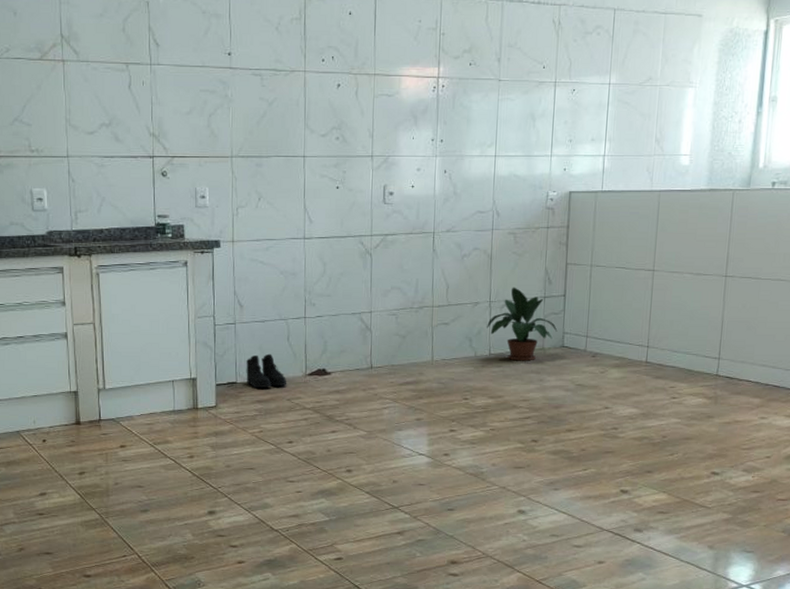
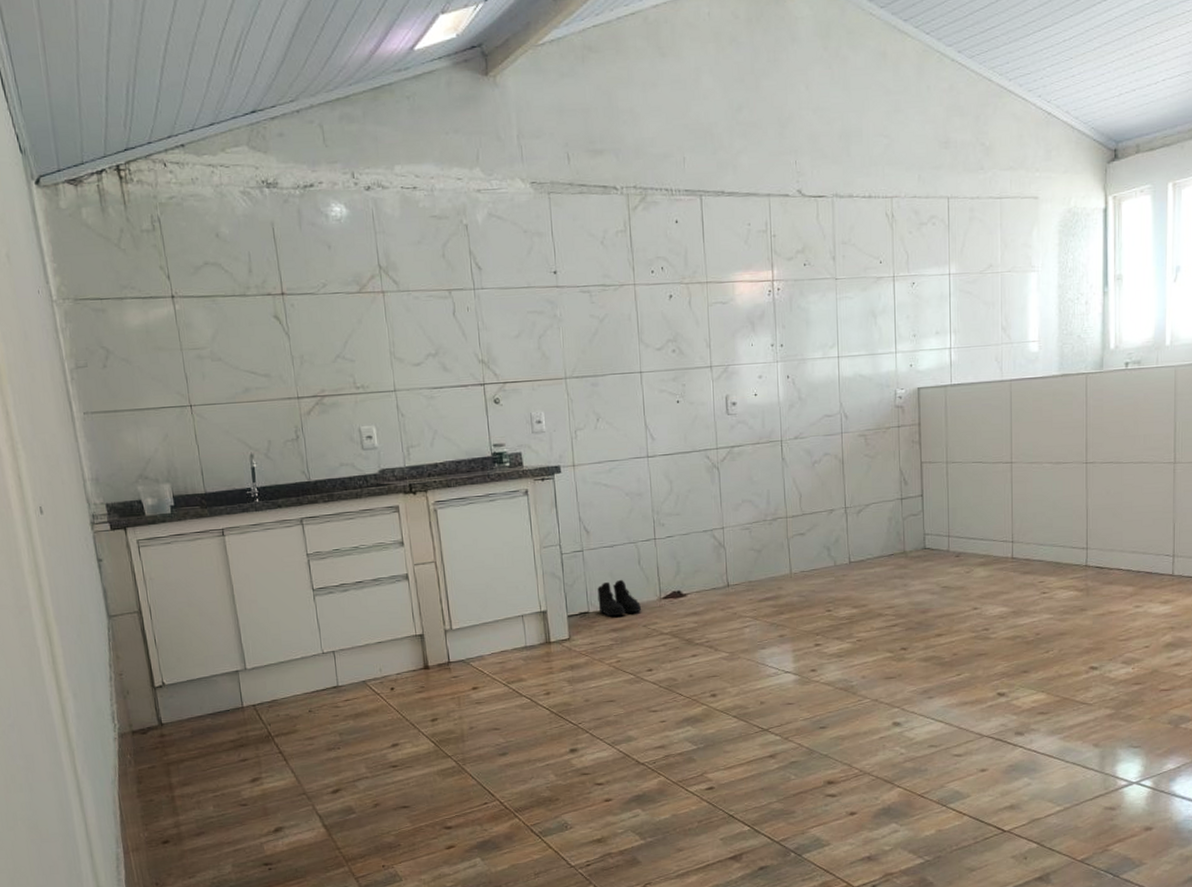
potted plant: present [487,287,558,361] -> none [844,490,918,567]

